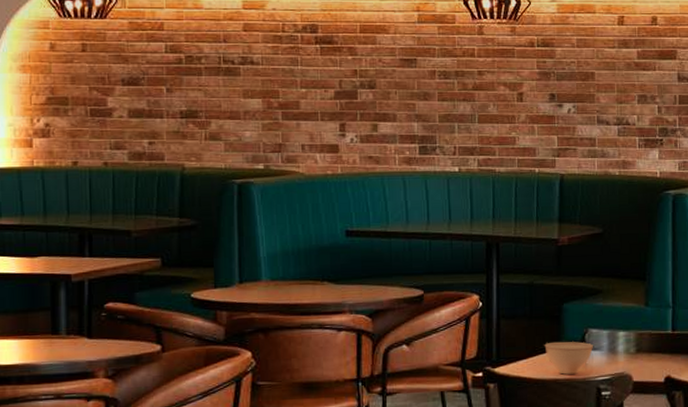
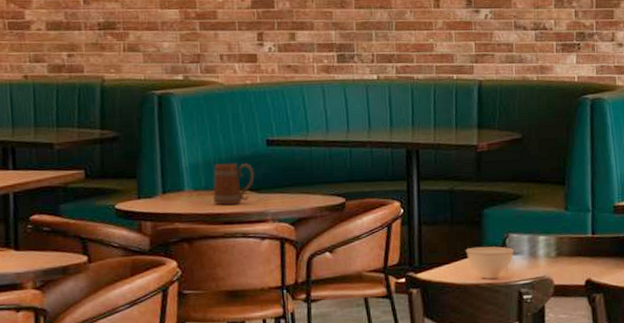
beer mug: none [290,253,333,296] -> present [212,163,255,206]

